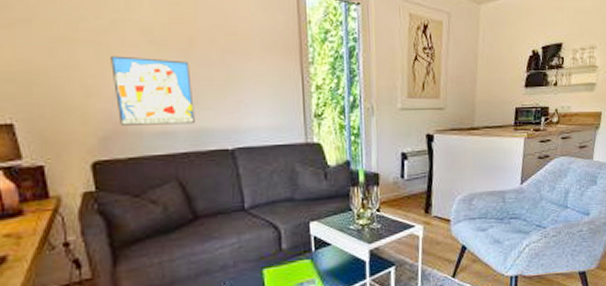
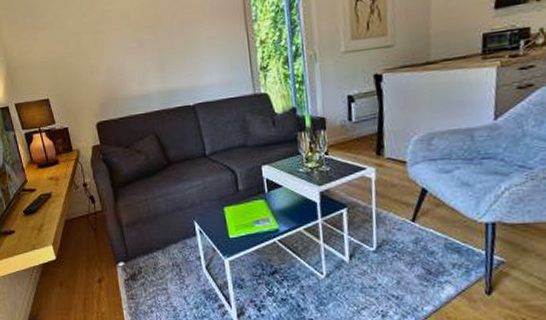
wall art: present [111,55,195,126] -> none [103,36,164,93]

